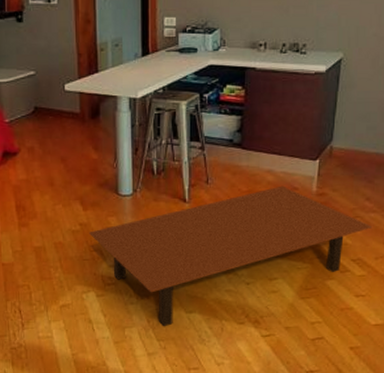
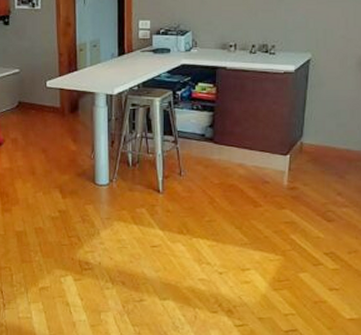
coffee table: present [88,185,373,326] -> none [67,179,345,312]

